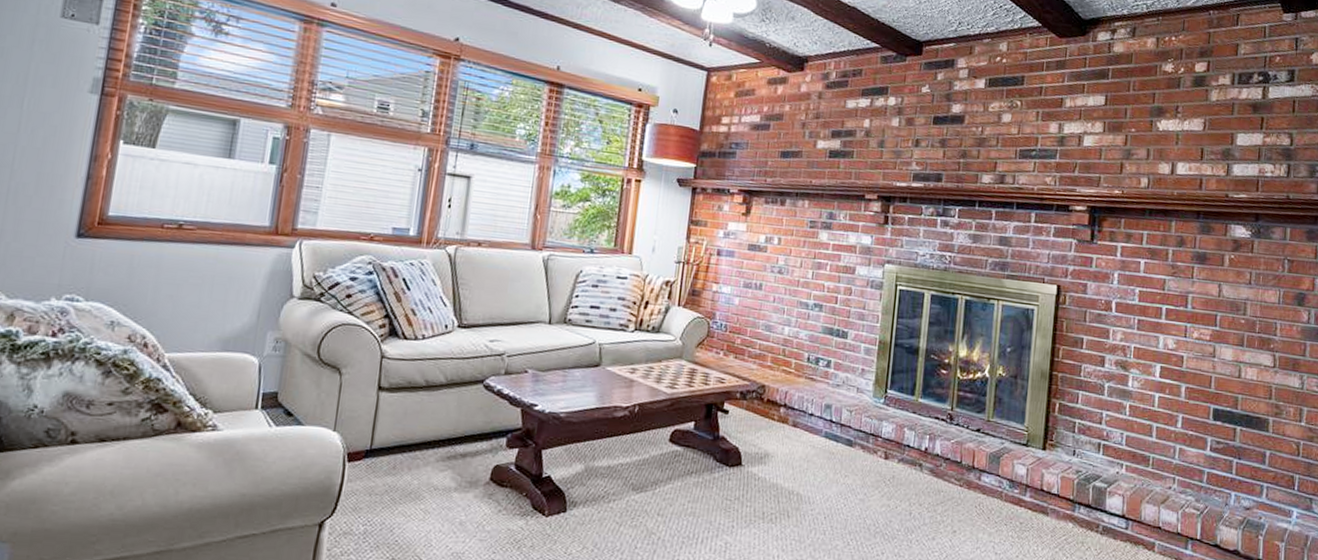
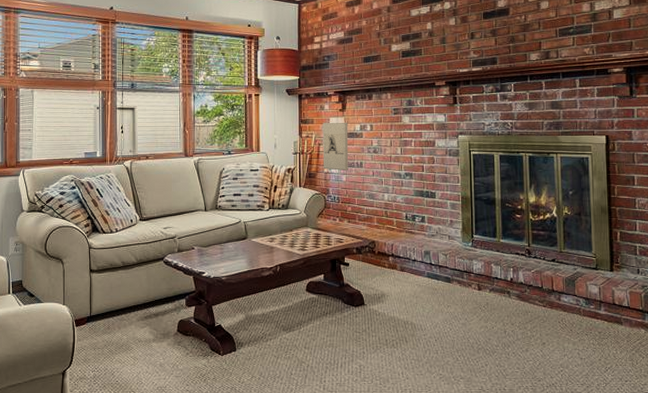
wall sculpture: none [711,226,751,292] -> present [322,122,349,171]

